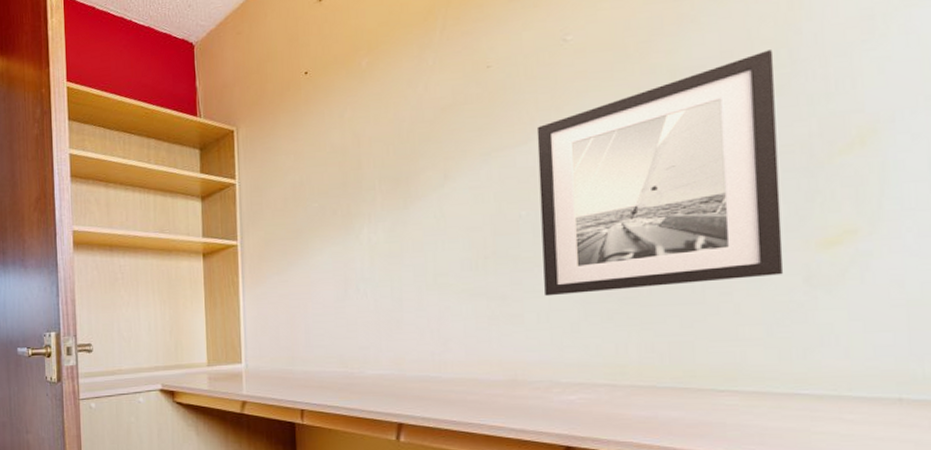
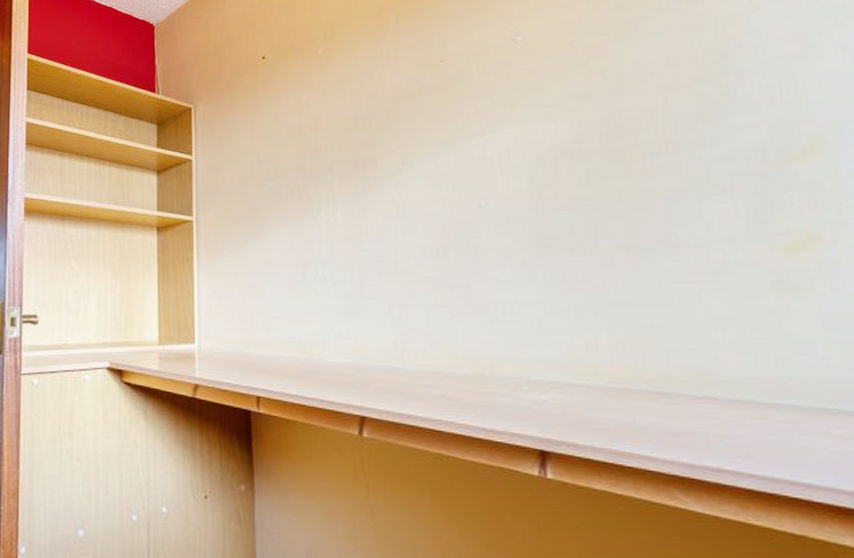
wall art: present [536,50,784,297] -> none [491,60,752,289]

